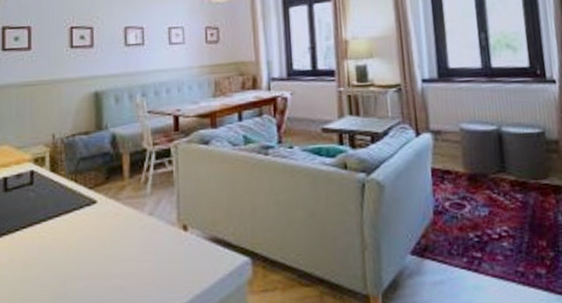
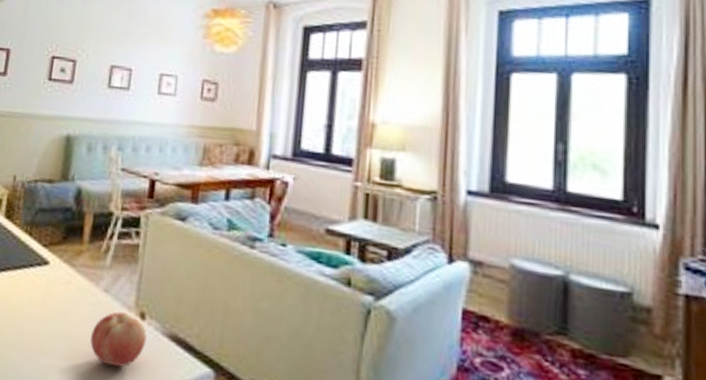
fruit: none [143,229,191,275] -> present [89,312,147,368]

